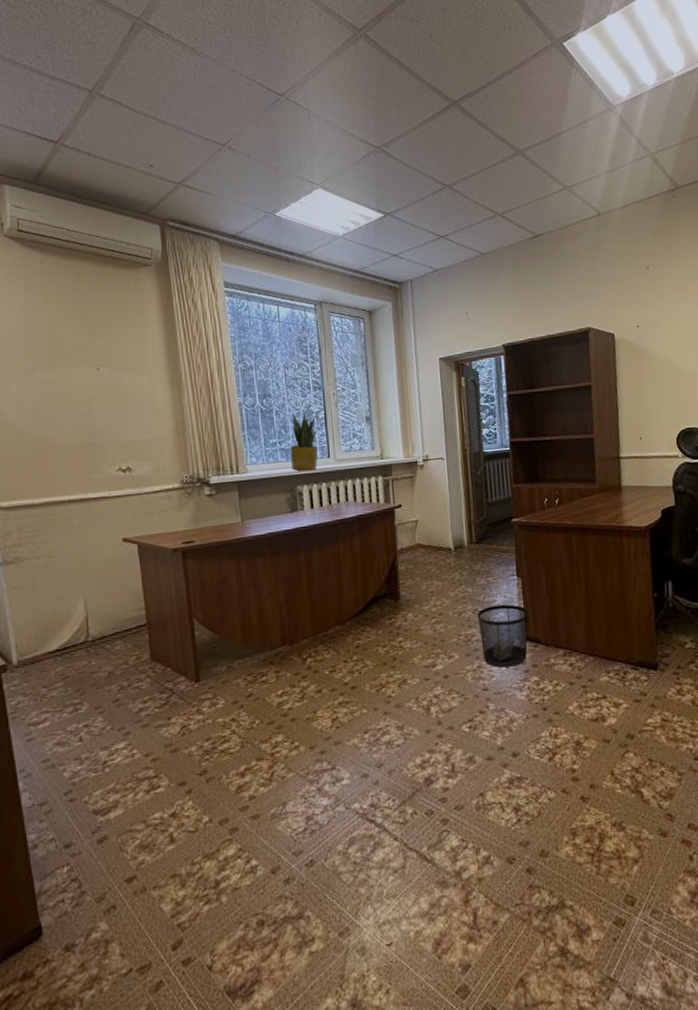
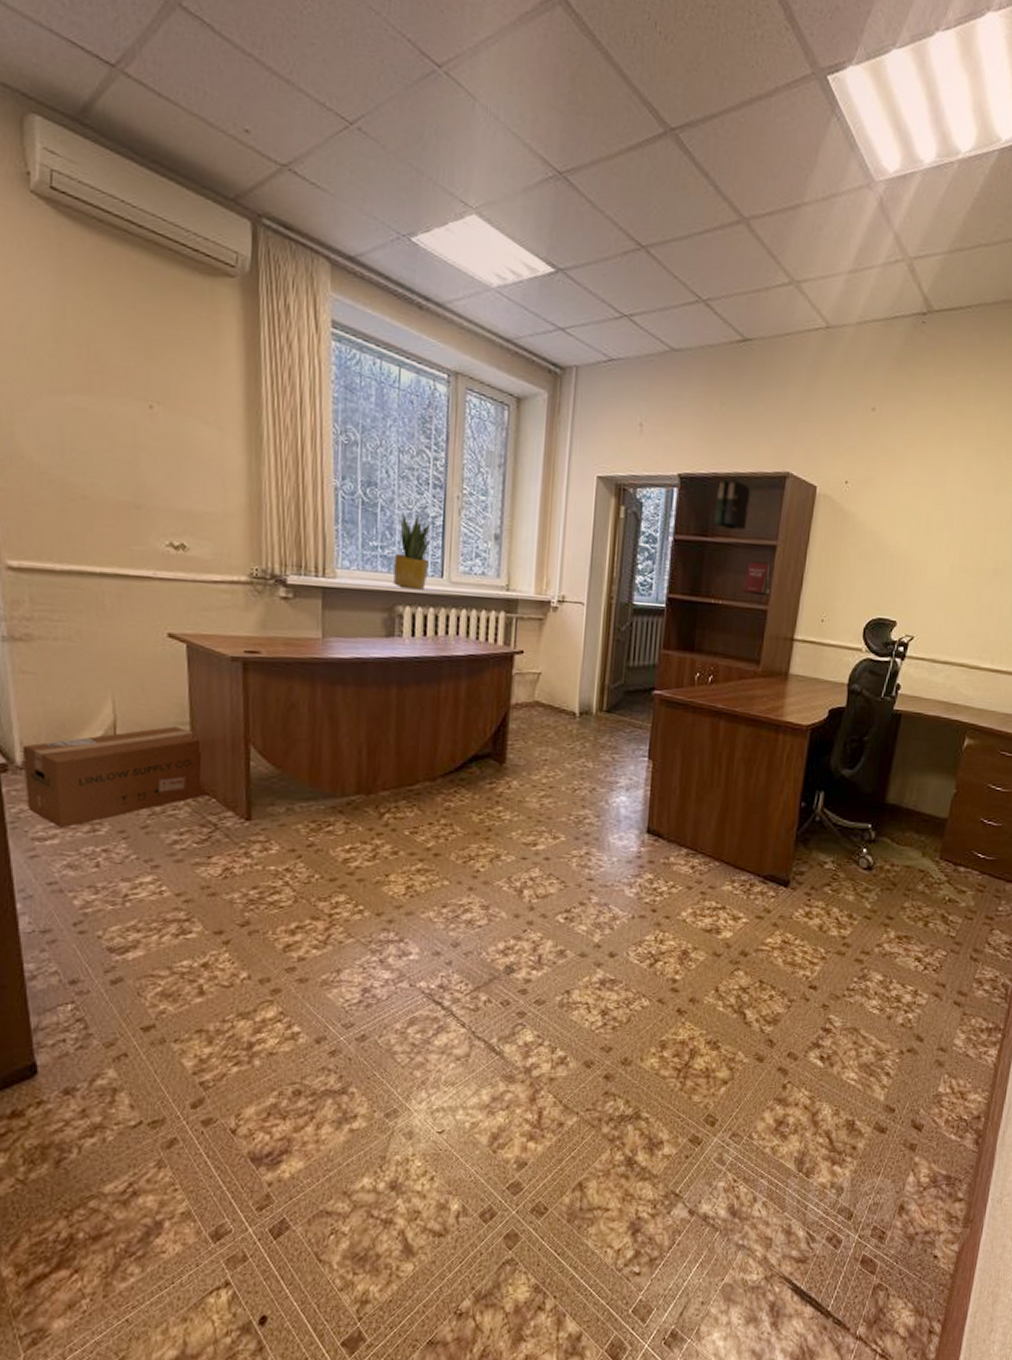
box: none [17,612,164,713] -> present [22,726,208,829]
waste bin: present [477,604,530,668] -> none [593,787,656,859]
binder: none [535,341,564,380] -> present [713,479,752,530]
books: none [569,400,592,428] -> present [742,561,773,595]

